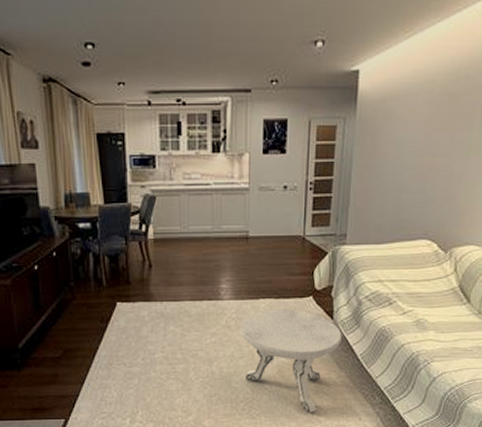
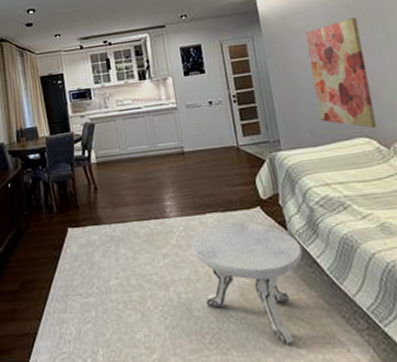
wall art: none [391,111,457,232] -> present [305,17,377,129]

